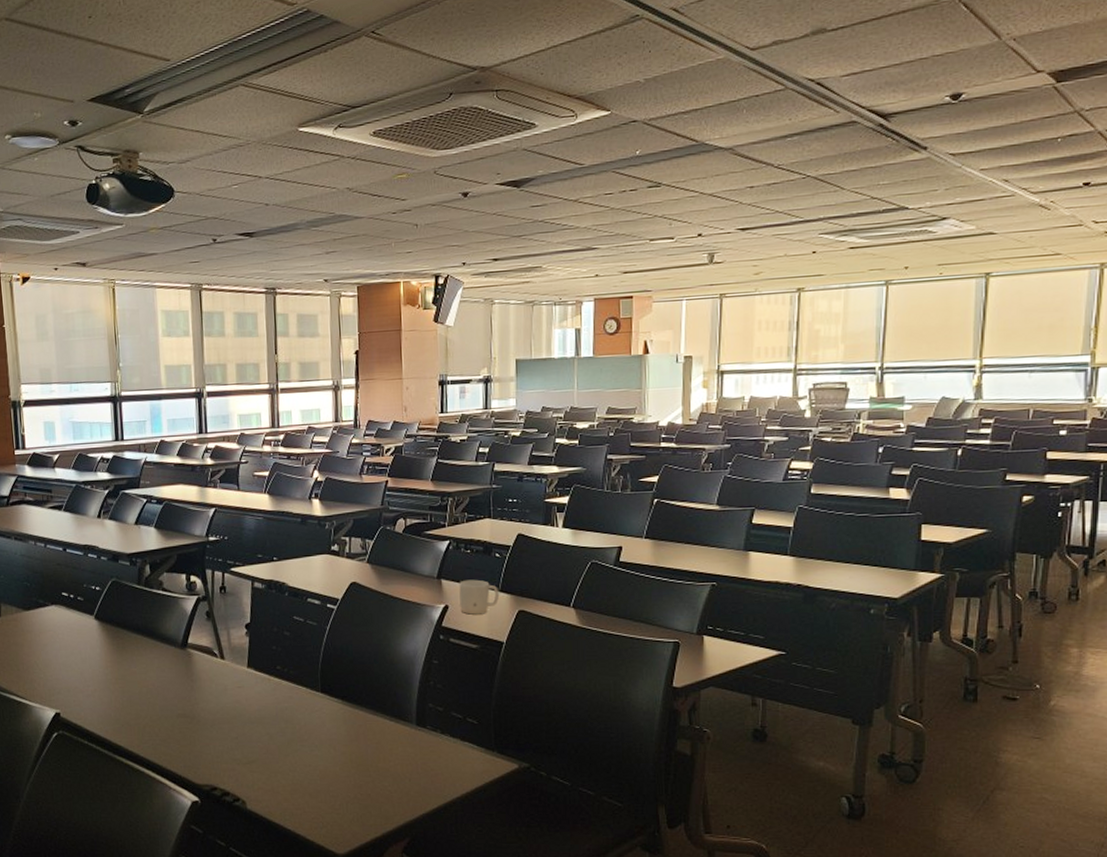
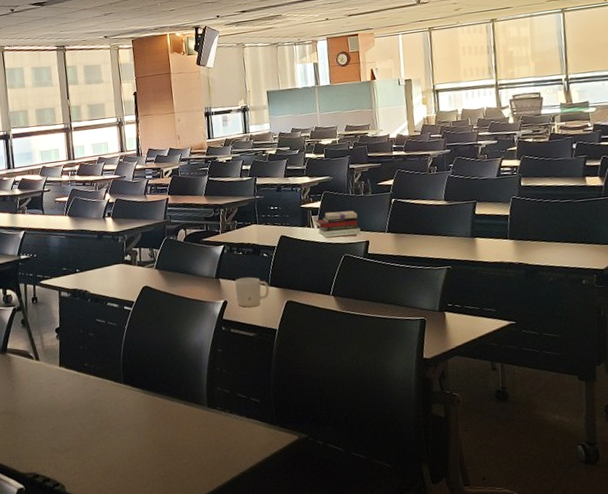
books: none [560,509,613,541] -> present [315,210,361,238]

